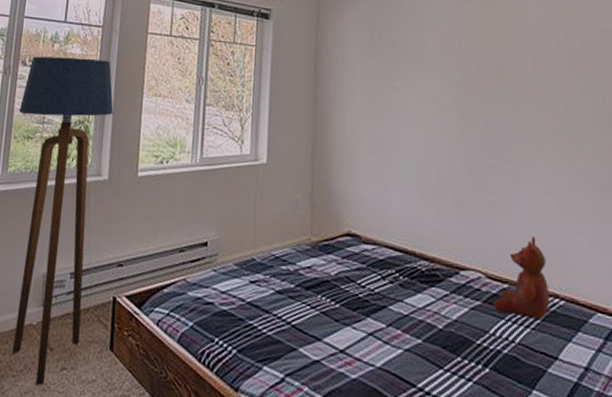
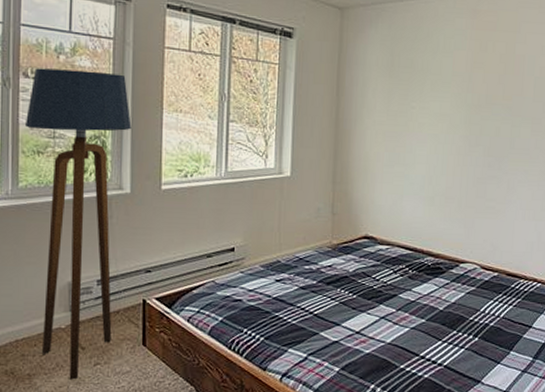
stuffed bear: present [494,237,550,319] -> none [485,235,530,298]

